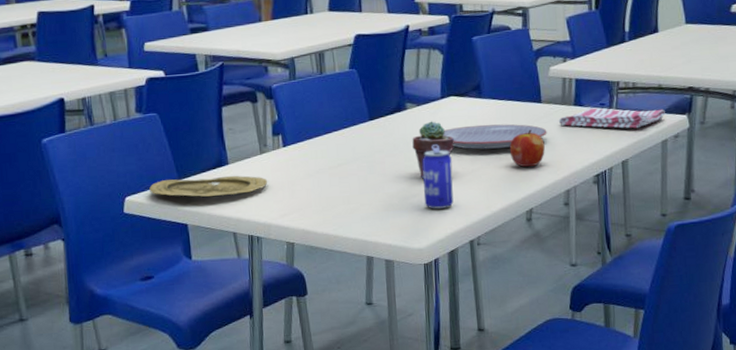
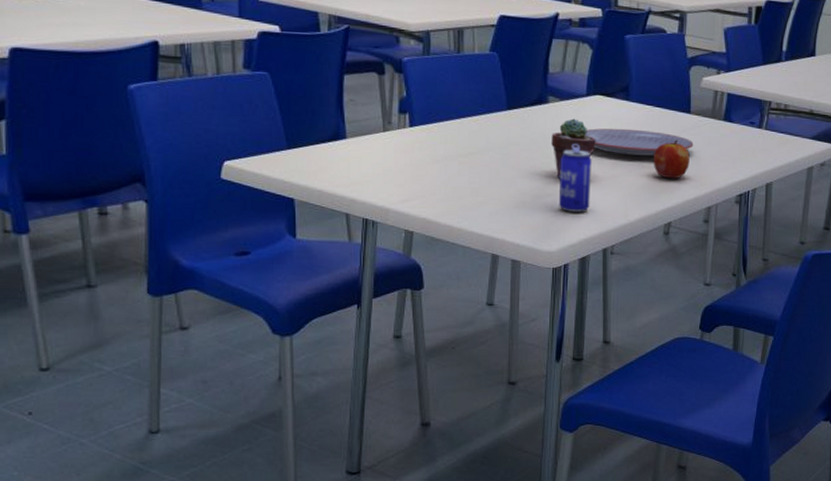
plate: present [149,175,268,198] -> none [253,147,390,172]
dish towel: present [558,107,665,129] -> none [706,125,814,152]

